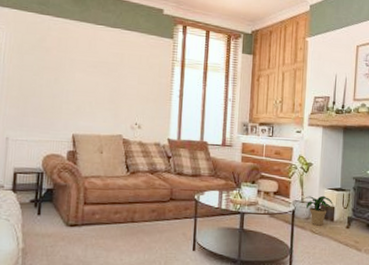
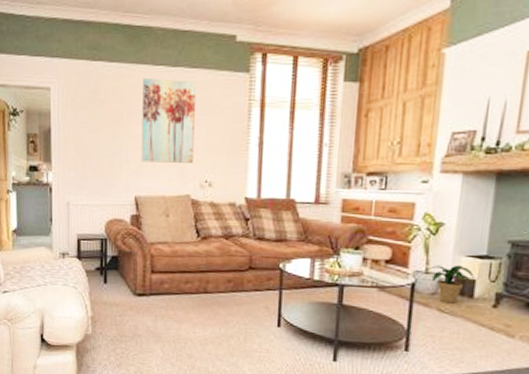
wall art: none [80,33,130,108] -> present [141,77,196,163]

